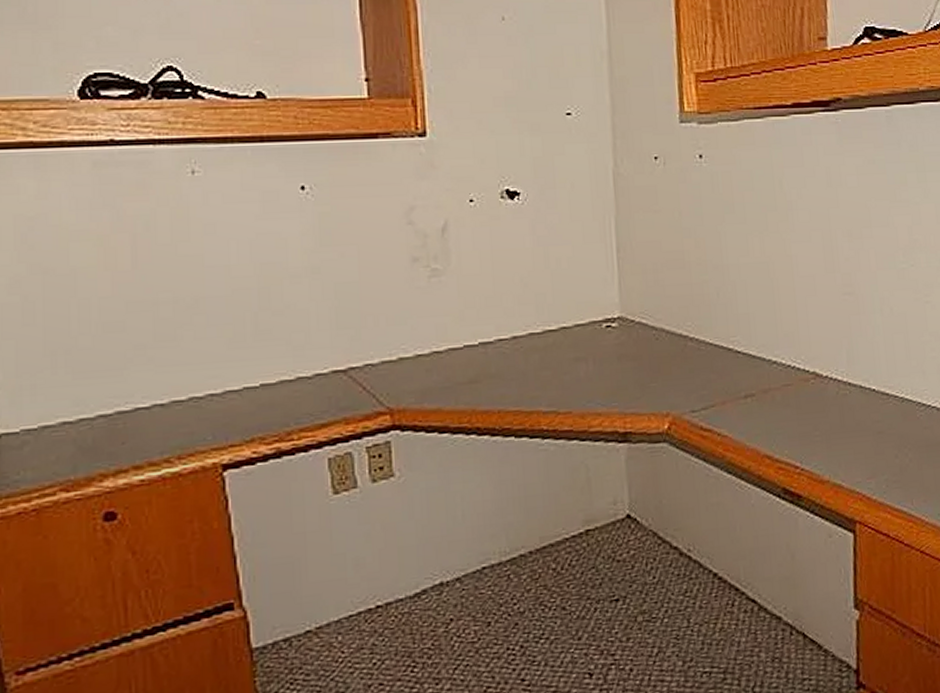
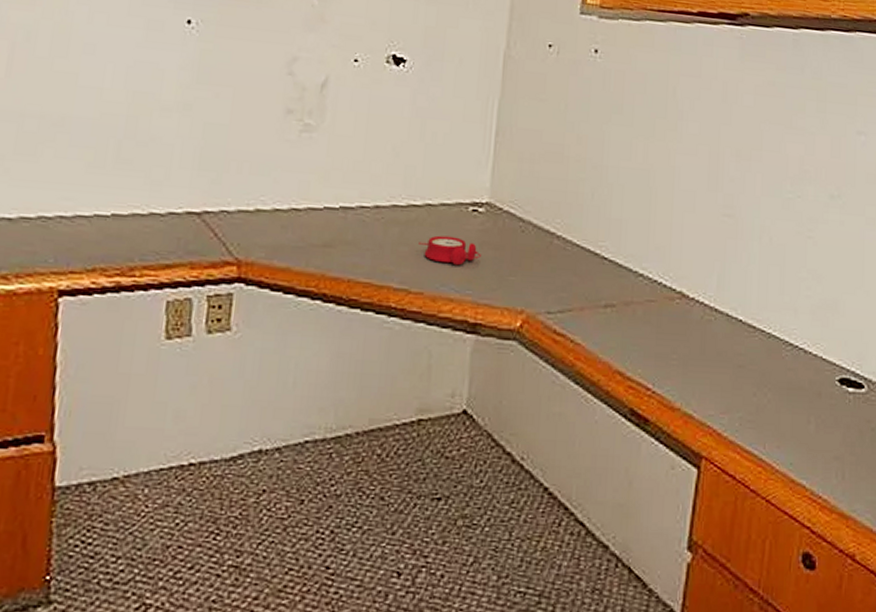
alarm clock: none [560,354,621,381] -> present [419,235,481,266]

